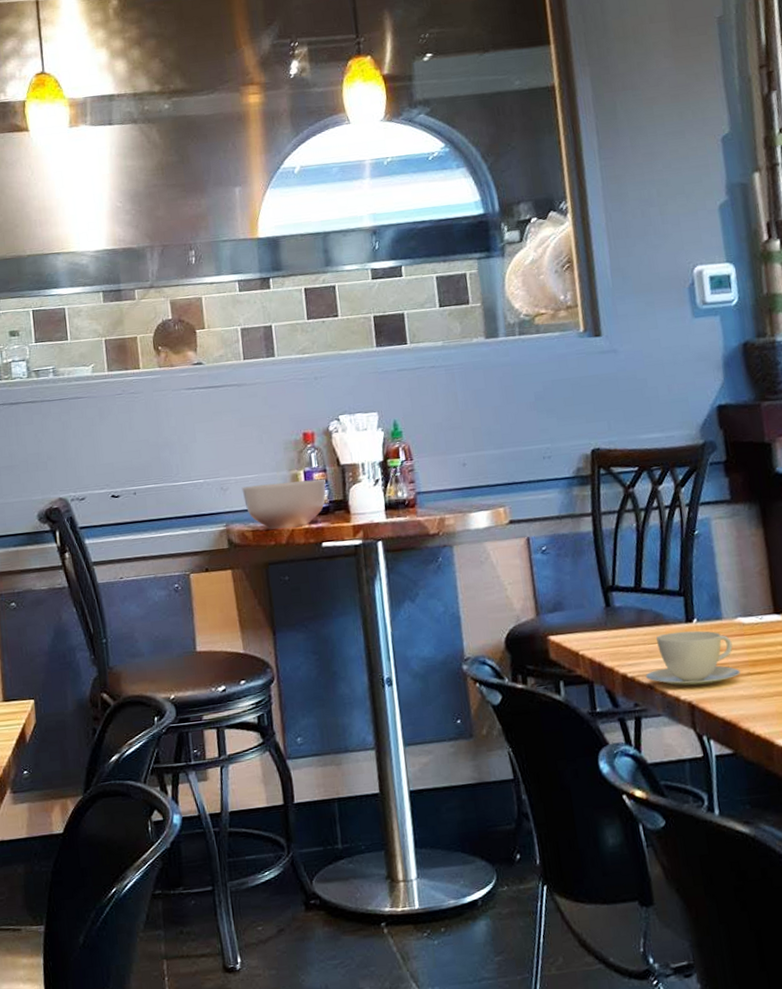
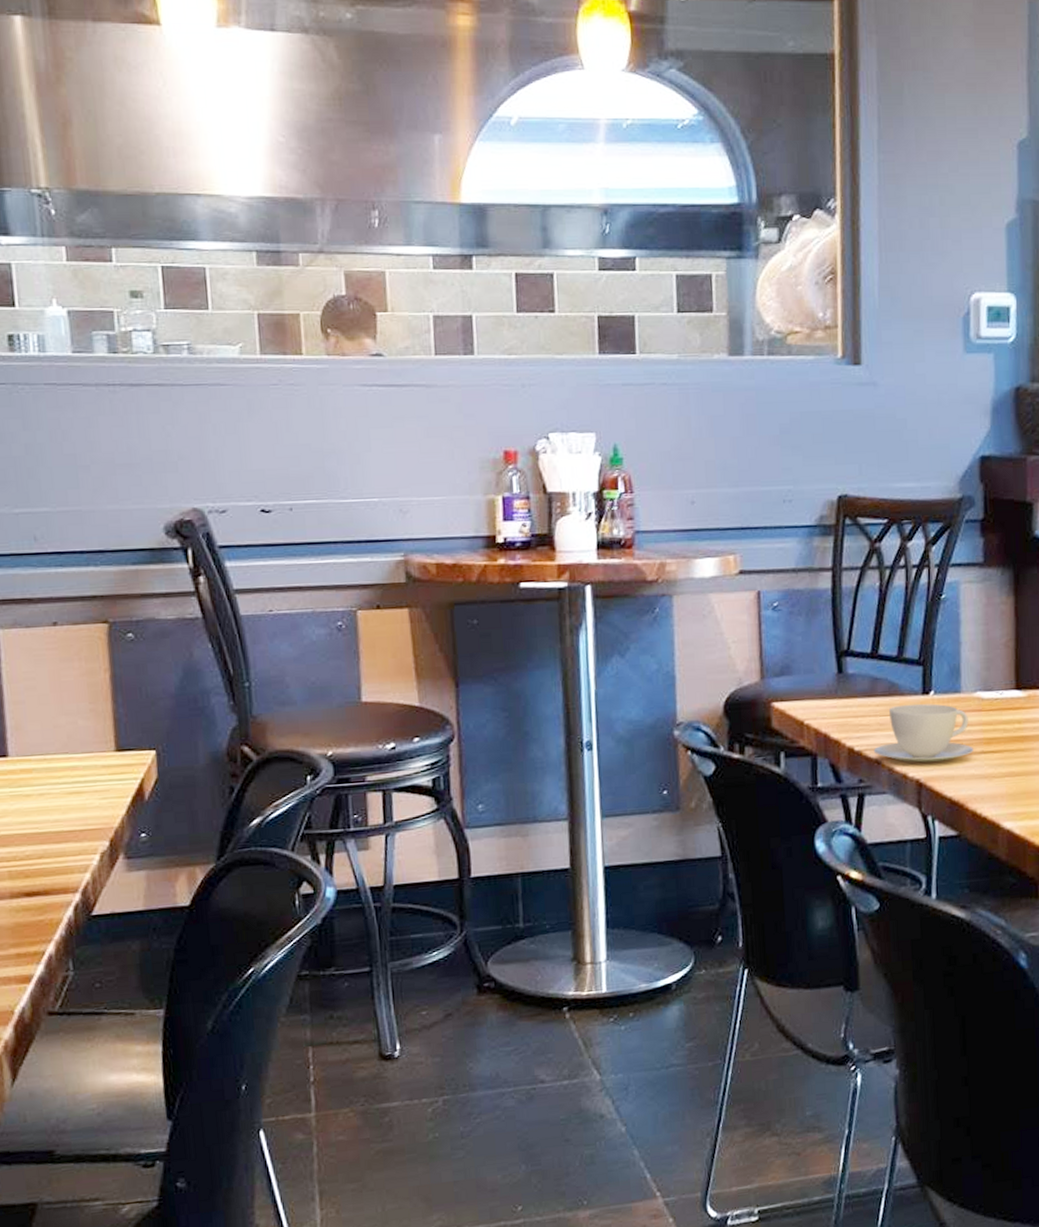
bowl: present [241,478,327,530] -> none [425,507,529,564]

